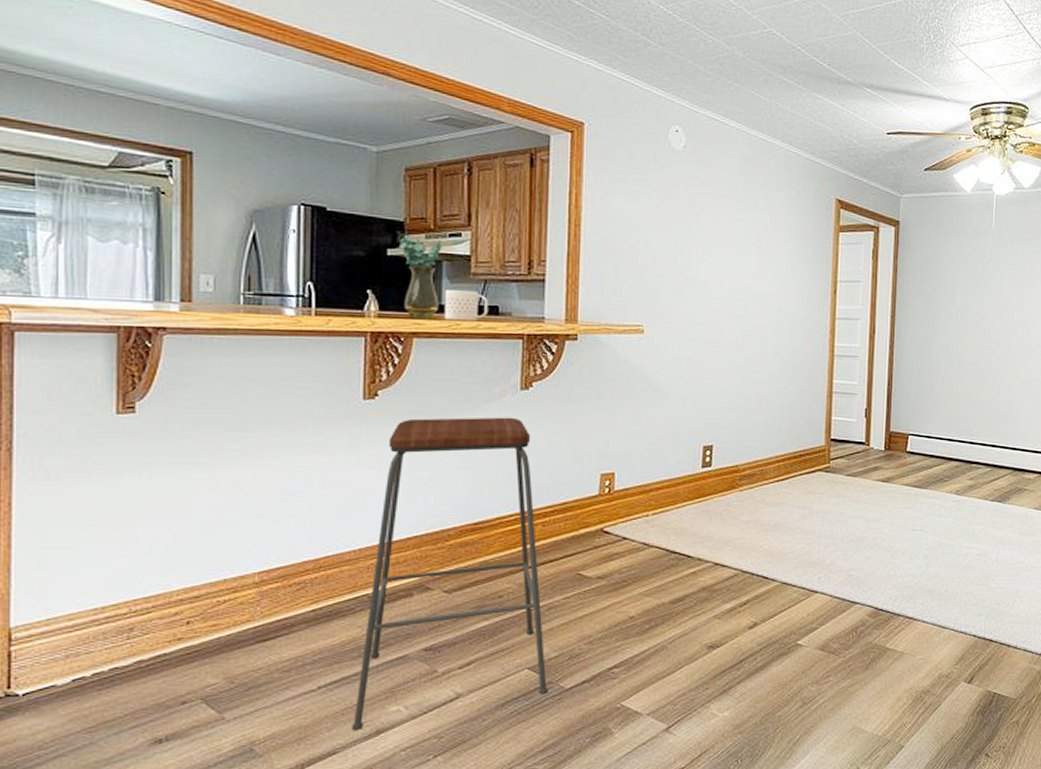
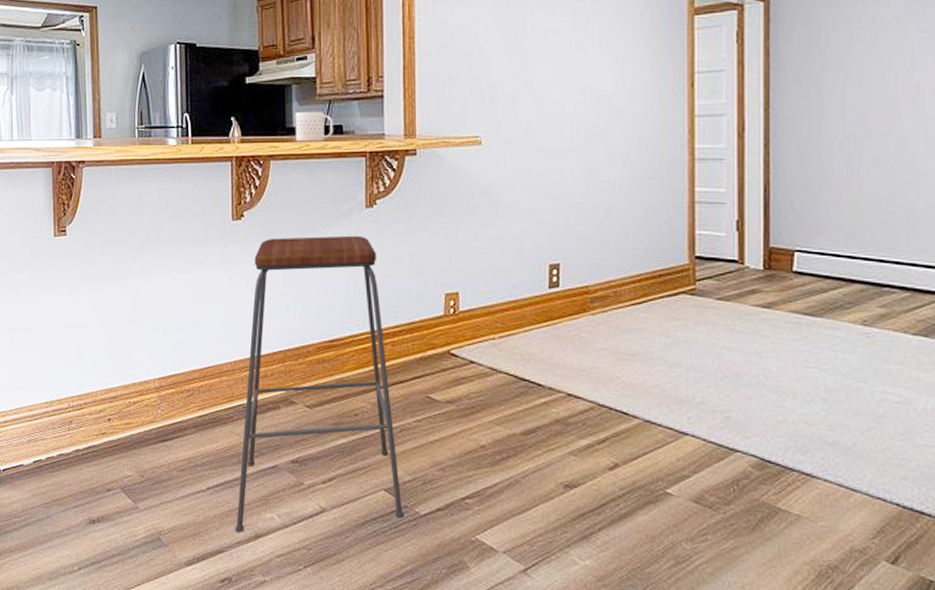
vase: present [397,230,442,320] -> none [253,59,291,143]

